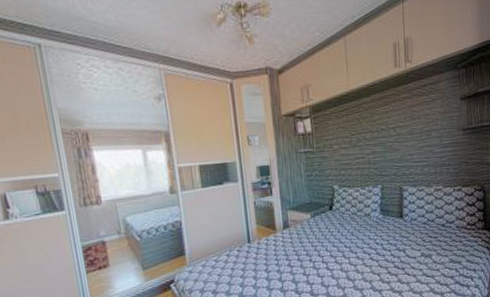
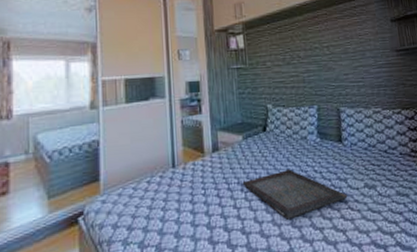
serving tray: none [310,242,405,284] -> present [242,169,348,220]

